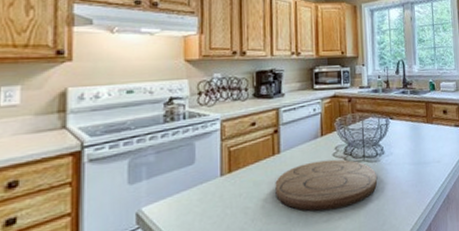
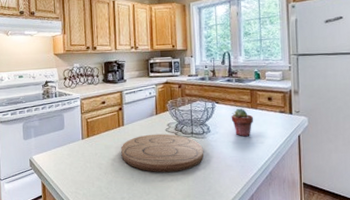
potted succulent: none [406,123,430,157] -> present [231,108,254,137]

